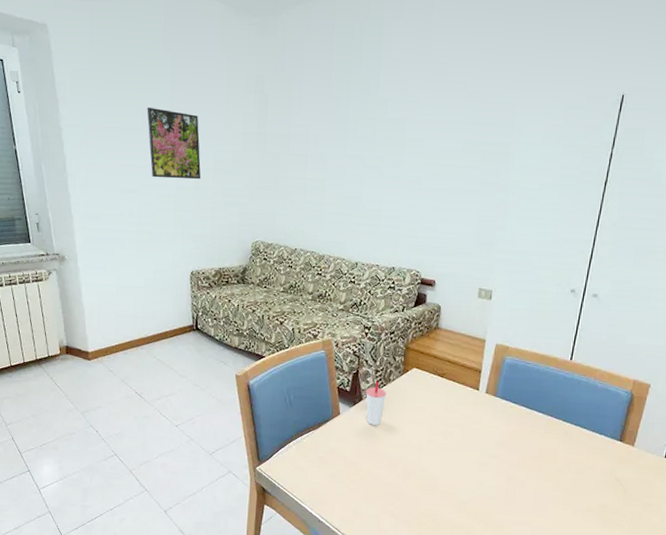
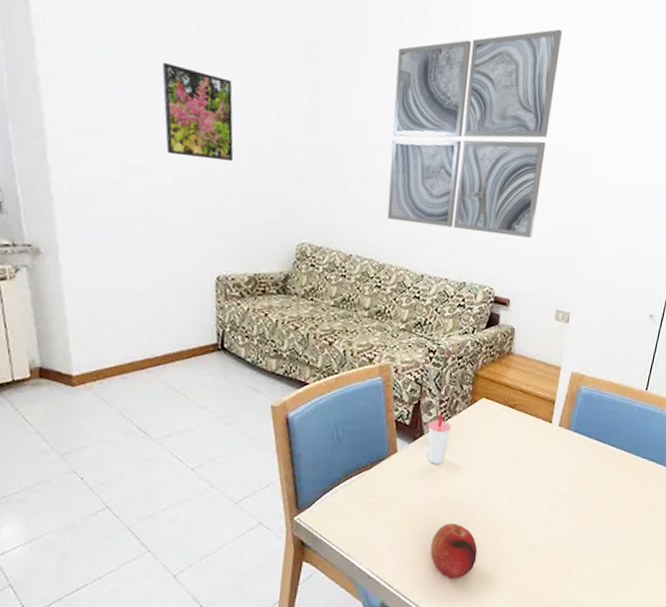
wall art: none [324,40,474,226] -> present [387,29,562,238]
fruit: none [372,478,414,528] -> present [430,523,478,579]

